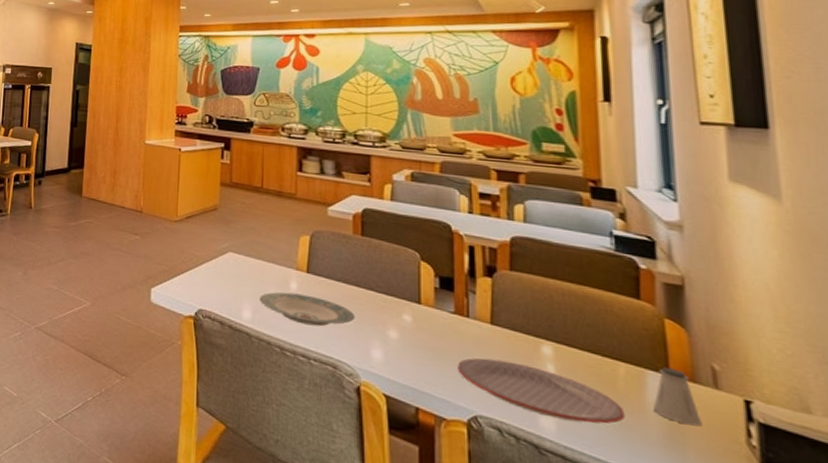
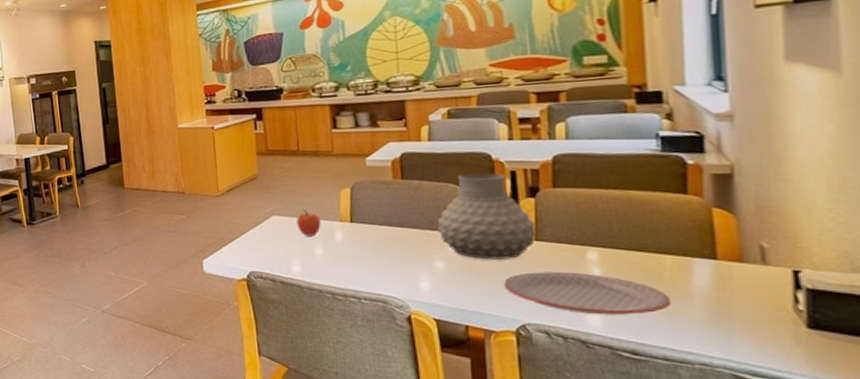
apple: none [252,251,277,281] -> present [297,210,321,237]
plate: present [259,292,355,327] -> none [306,242,402,270]
vase: none [394,241,492,340] -> present [437,173,537,260]
saltshaker: present [653,366,702,426] -> none [700,252,749,302]

